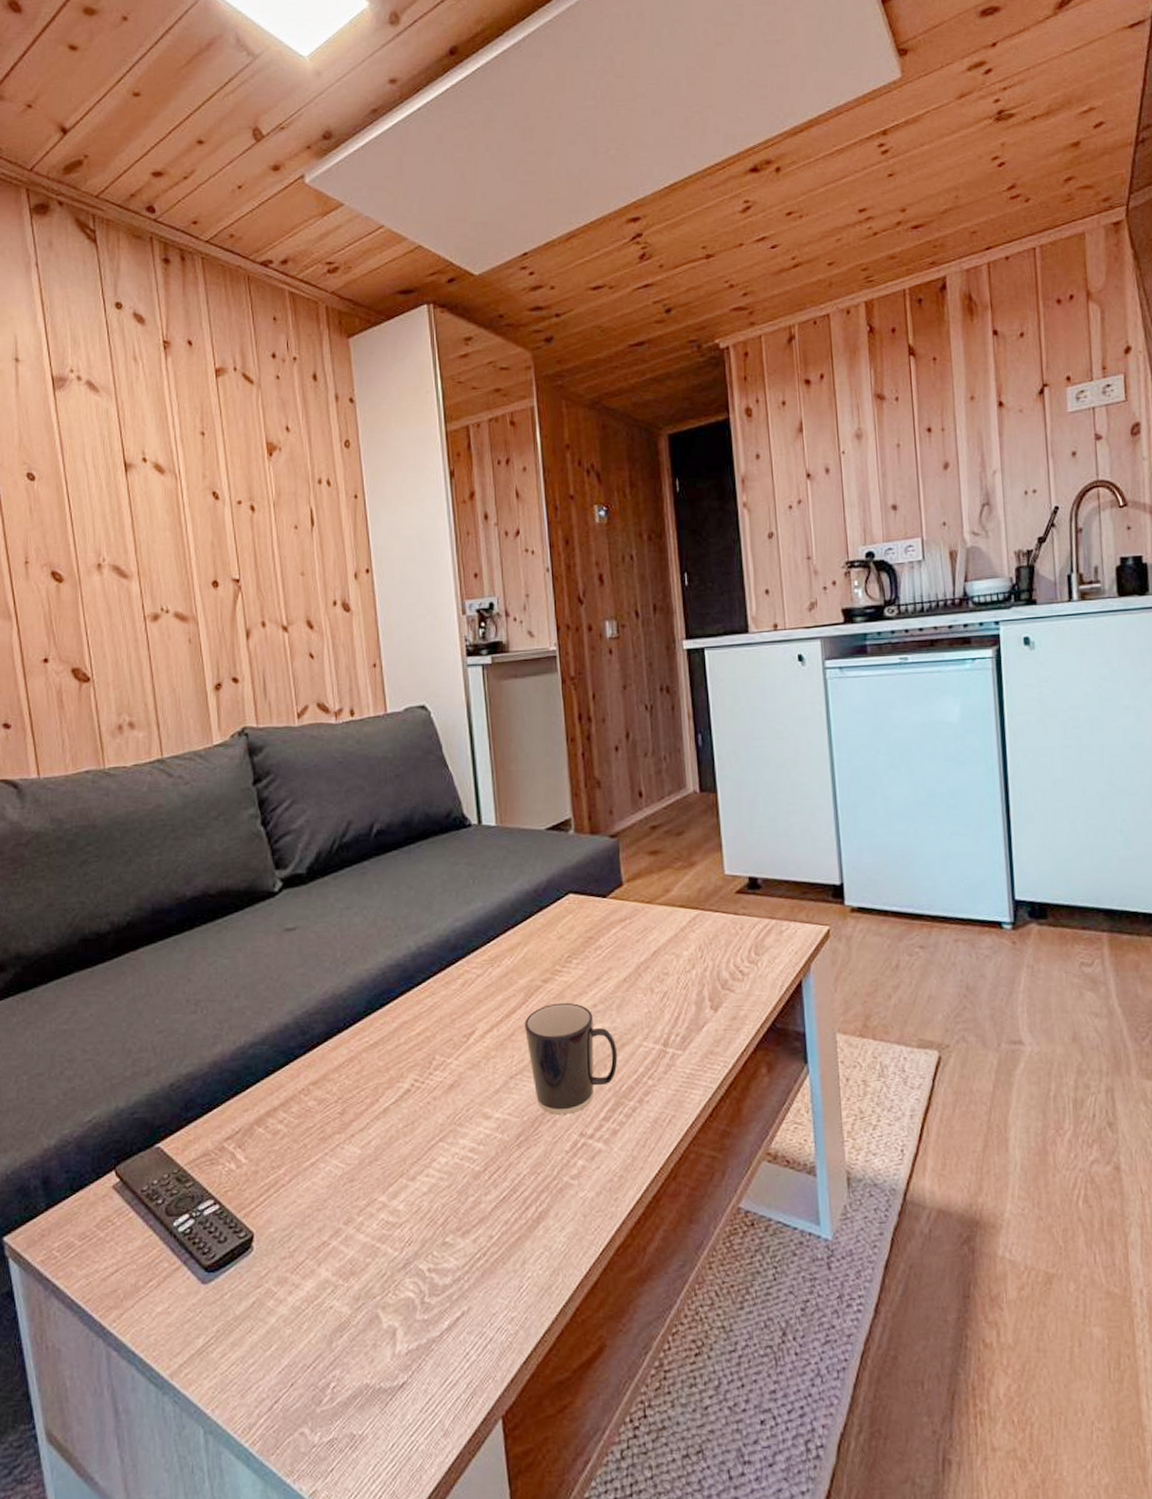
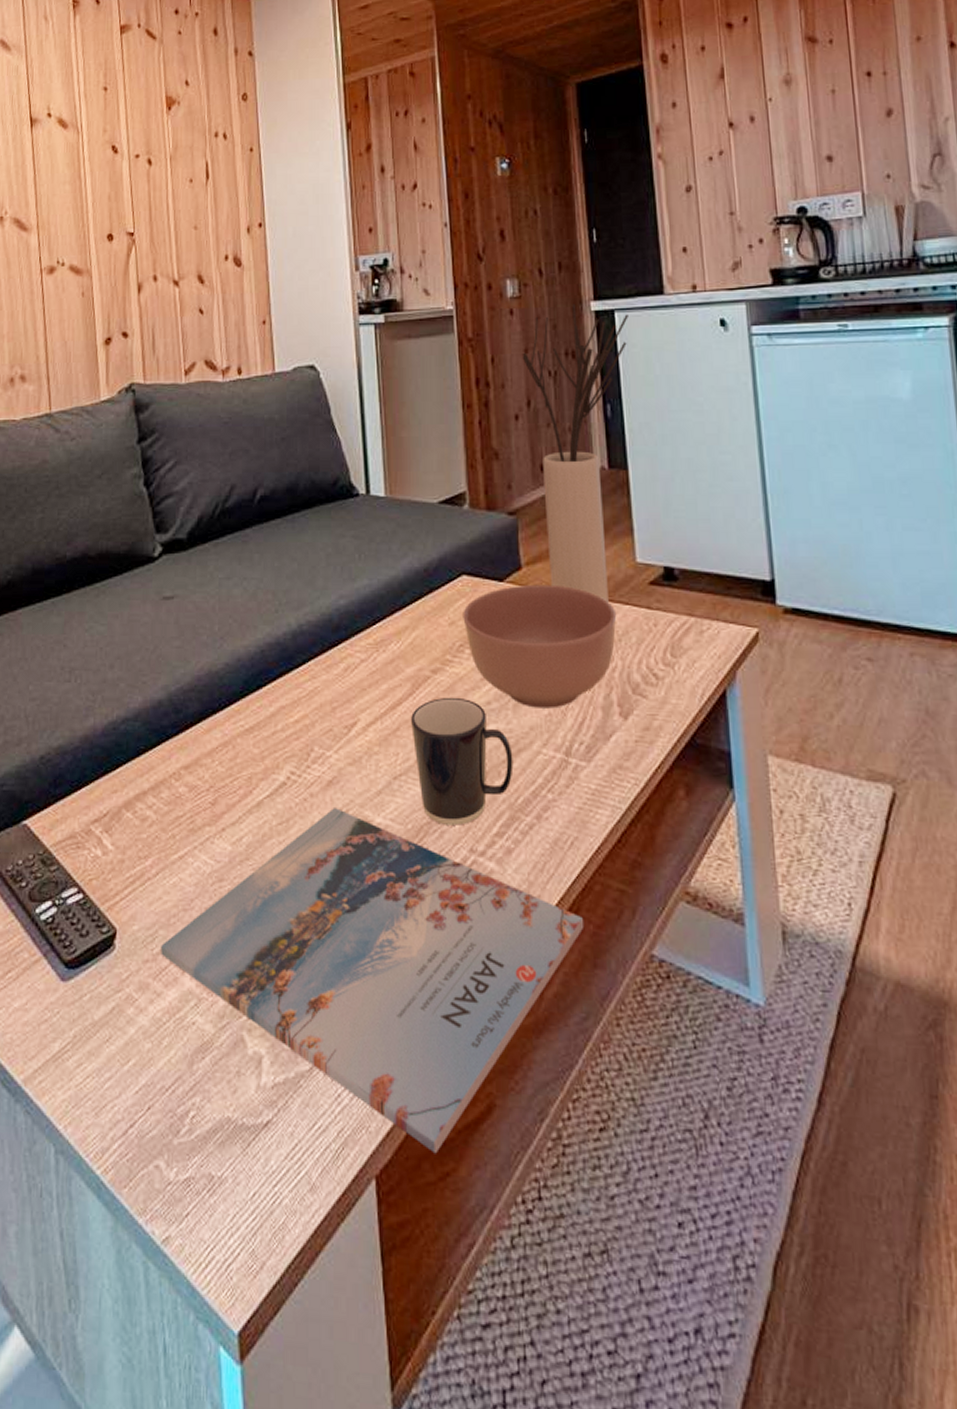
magazine: none [297,1108,681,1392] -> present [161,808,585,1154]
bowl: none [570,898,708,1007] -> present [463,584,617,709]
vase: none [622,643,717,912] -> present [523,304,628,604]

